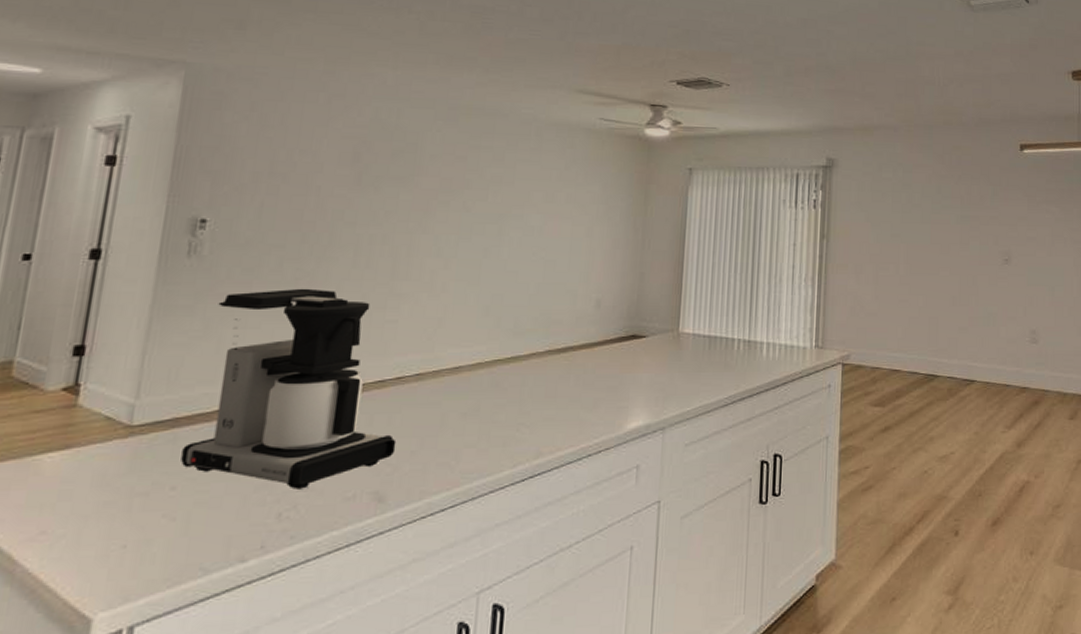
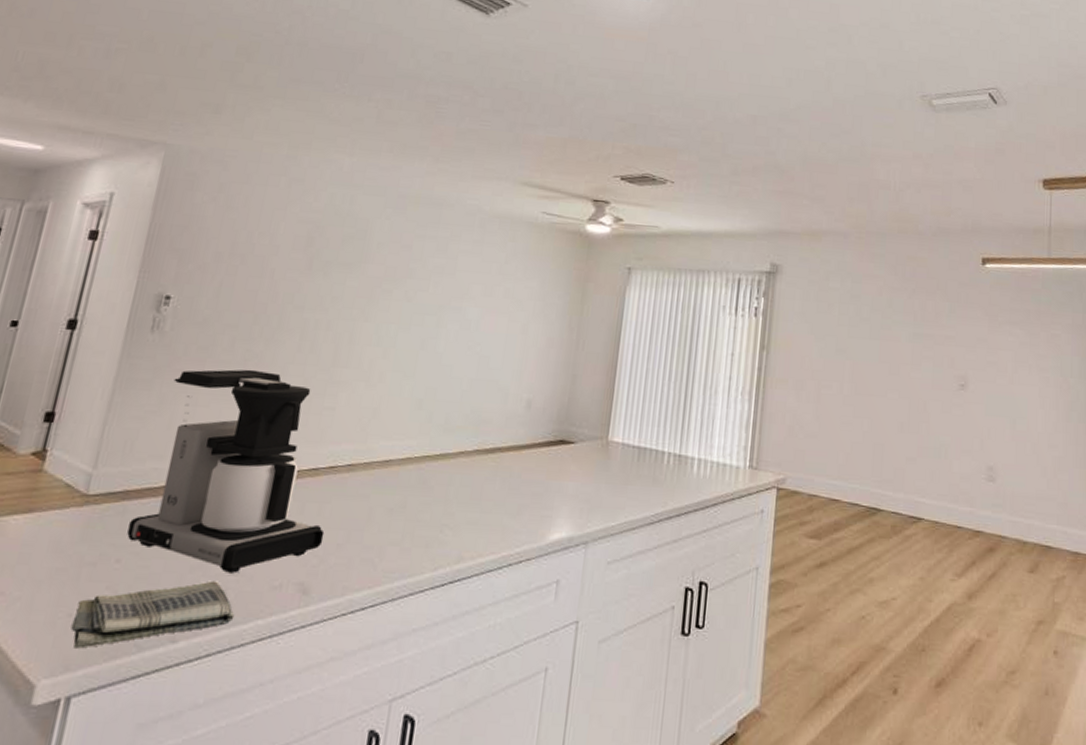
dish towel: none [127,498,307,579] -> present [71,580,235,649]

